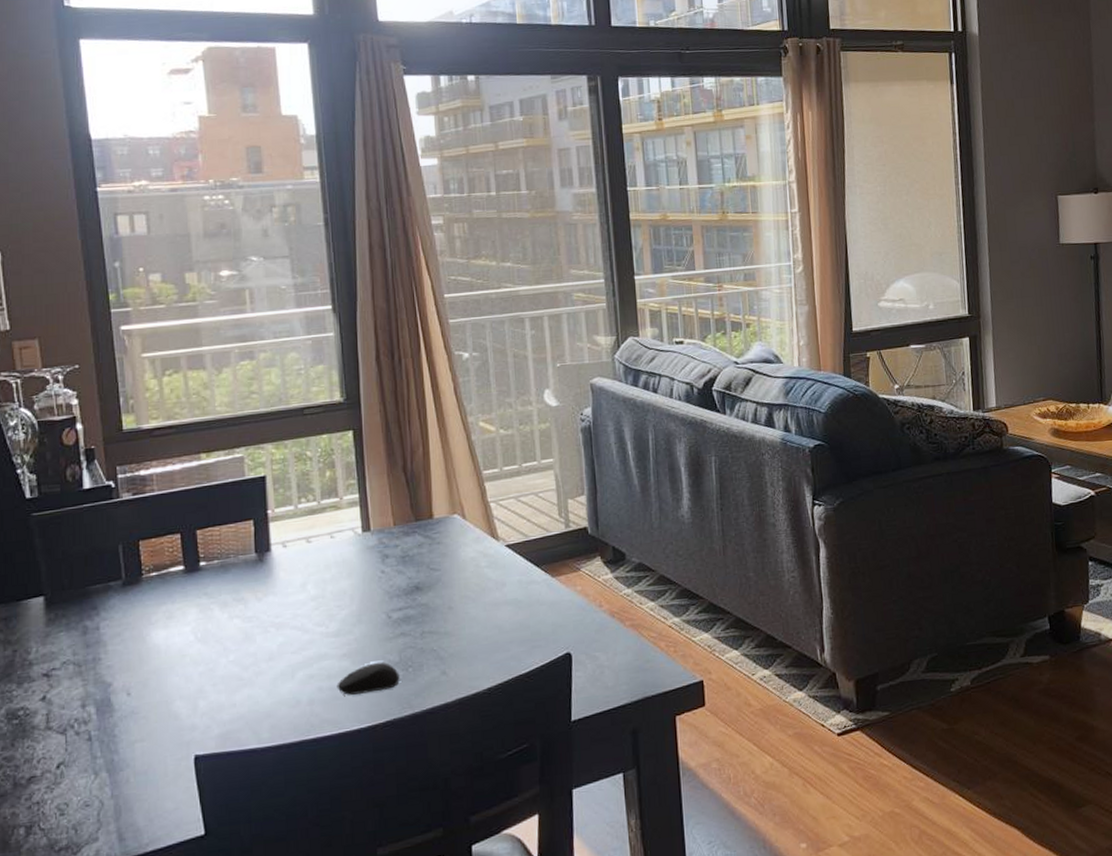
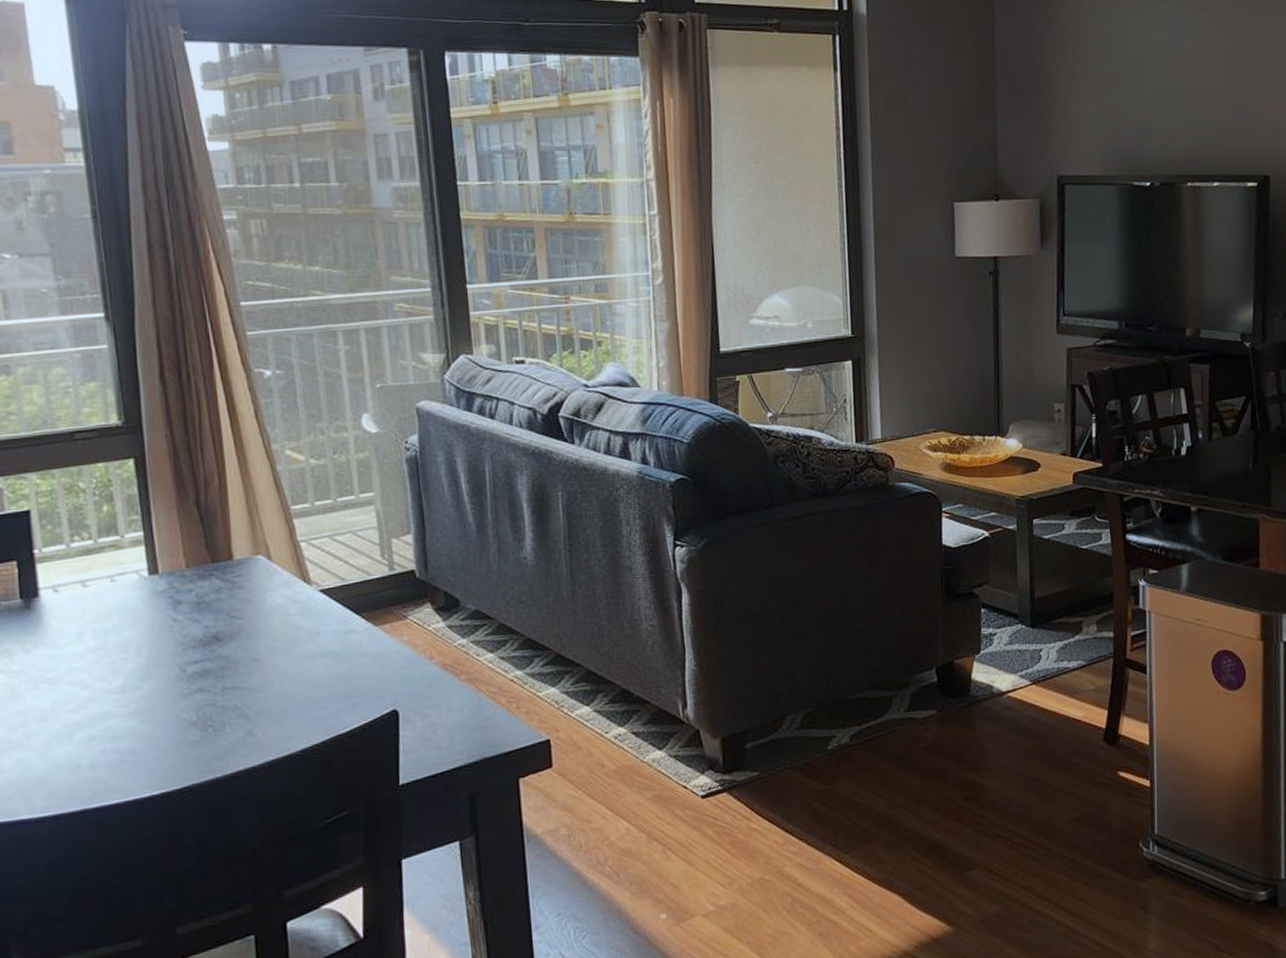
computer mouse: present [336,662,400,695] -> none [123,721,198,759]

